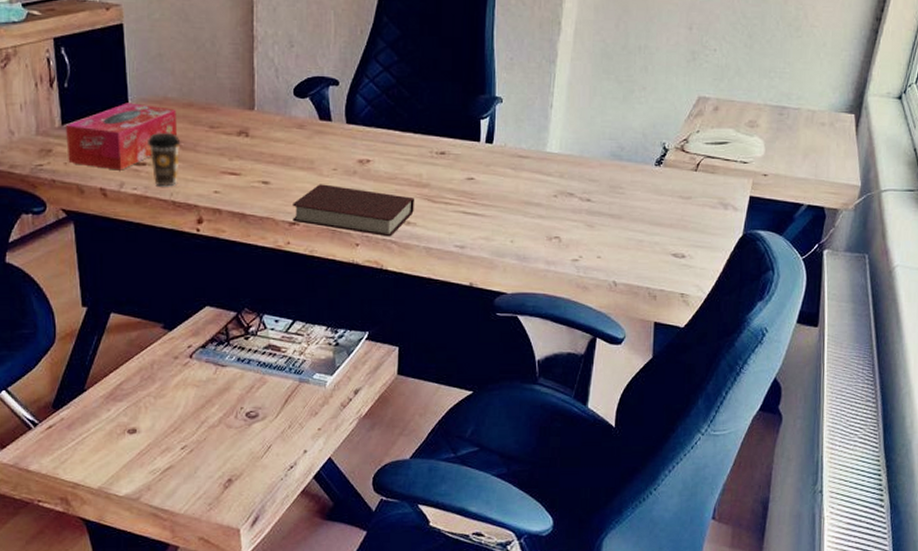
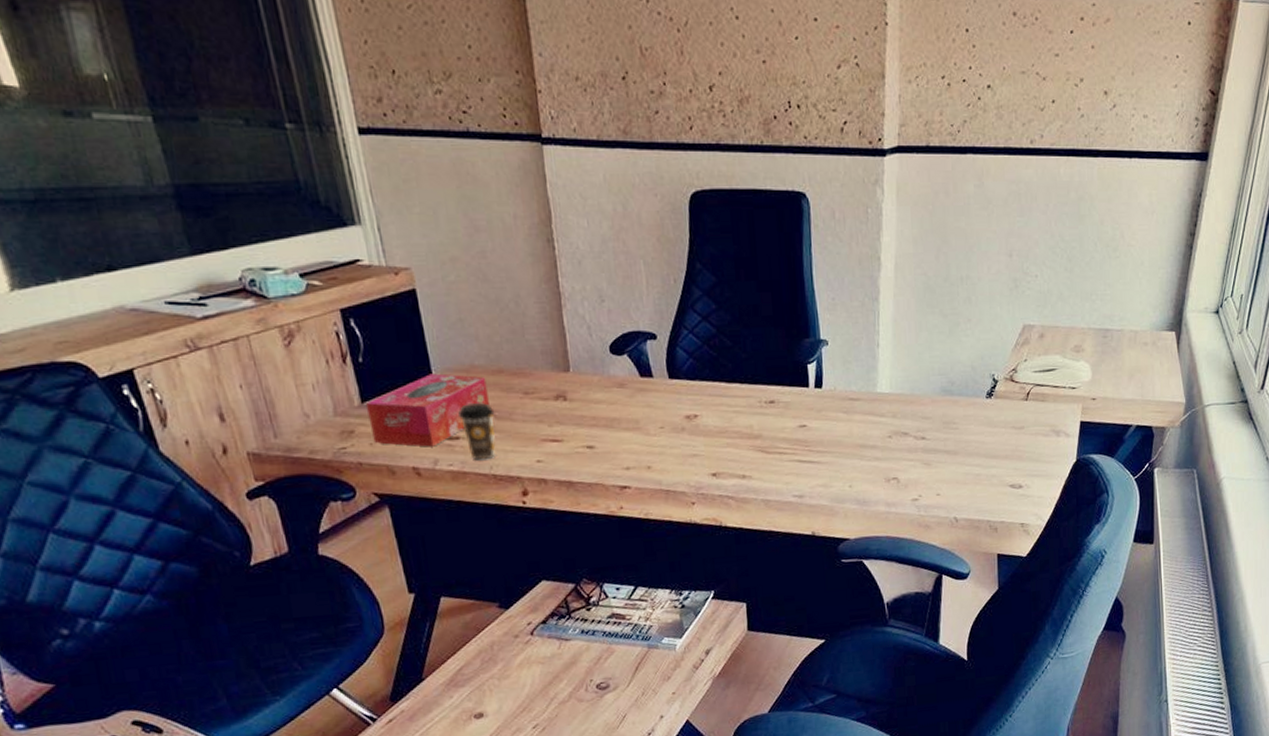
book: present [293,184,415,237] -> none [621,443,749,493]

